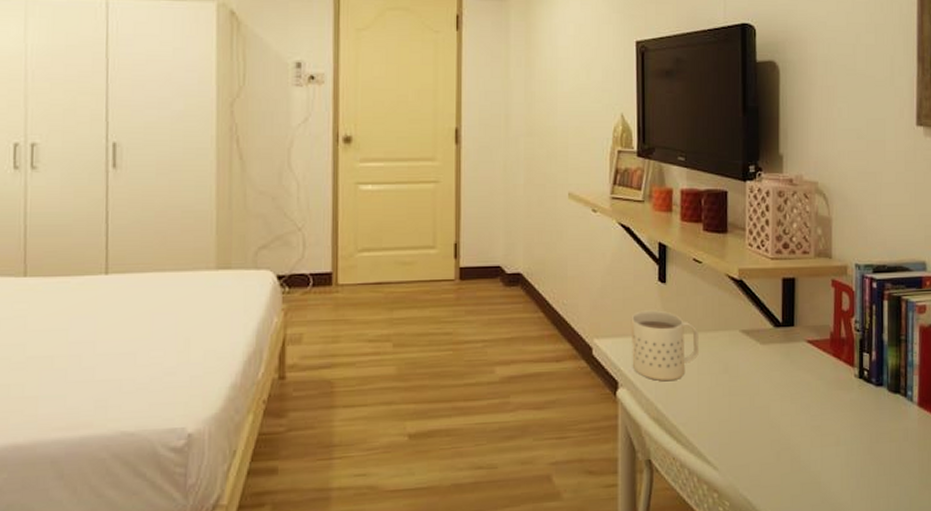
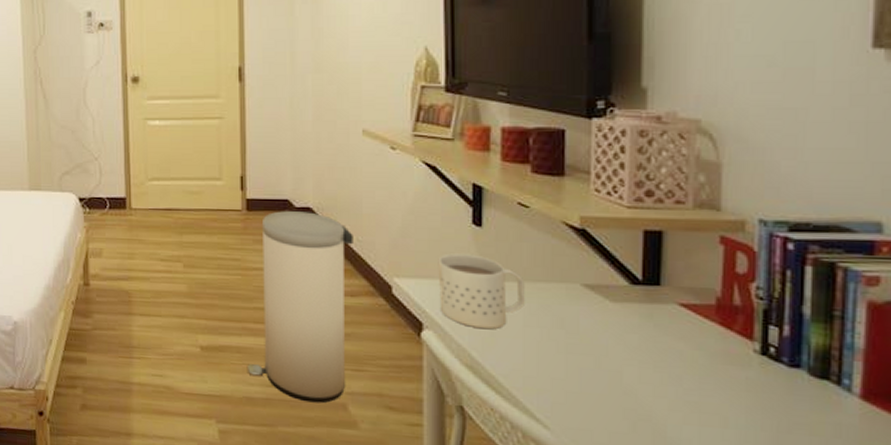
pedal bin: none [456,278,559,480] -> present [246,211,353,403]

